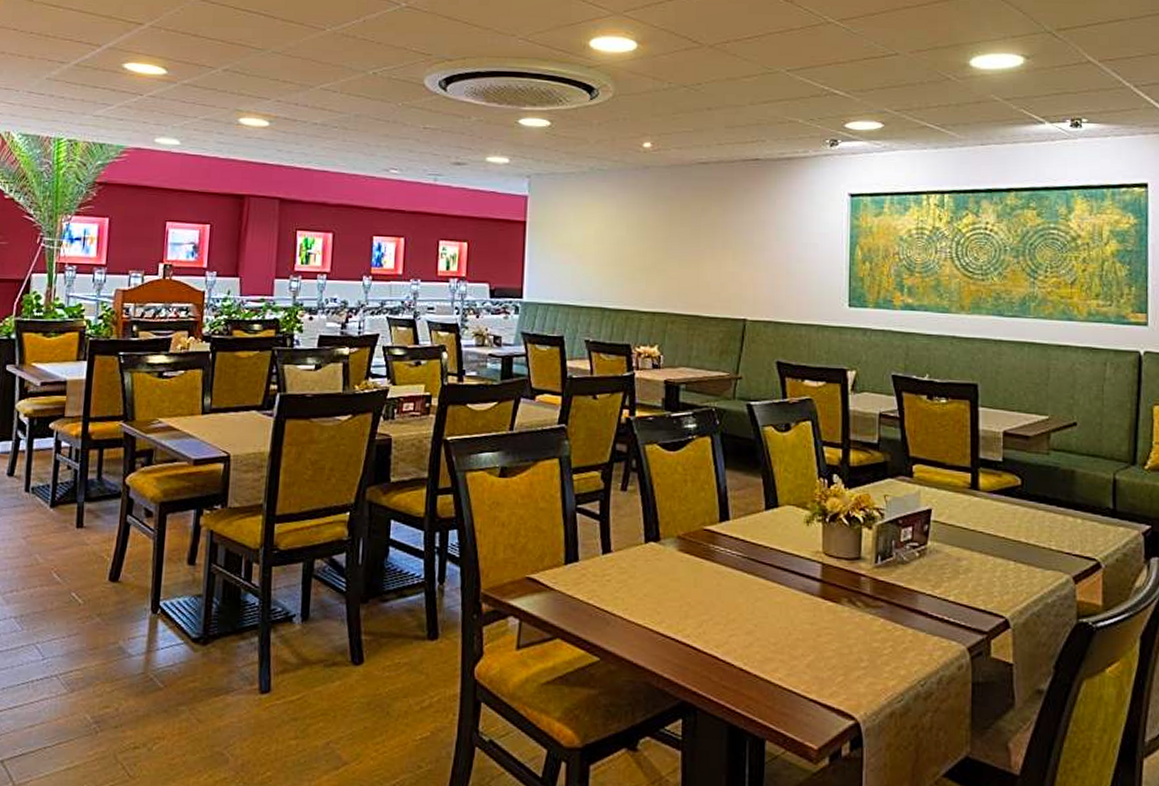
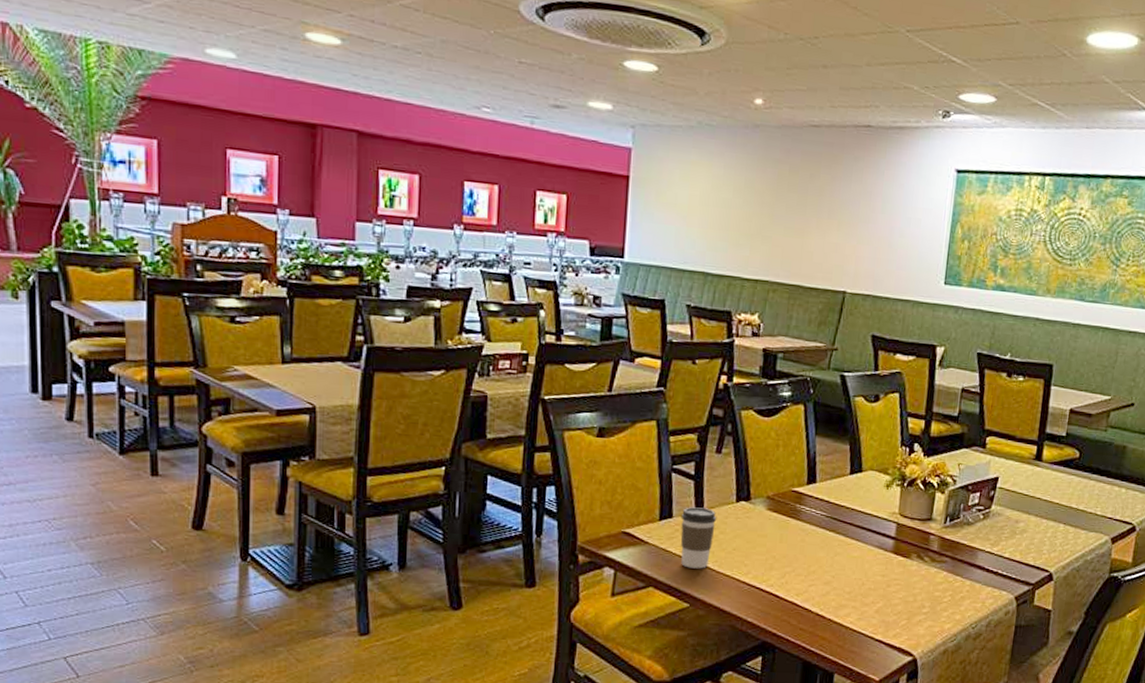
coffee cup: none [587,549,626,618] -> present [680,507,717,569]

